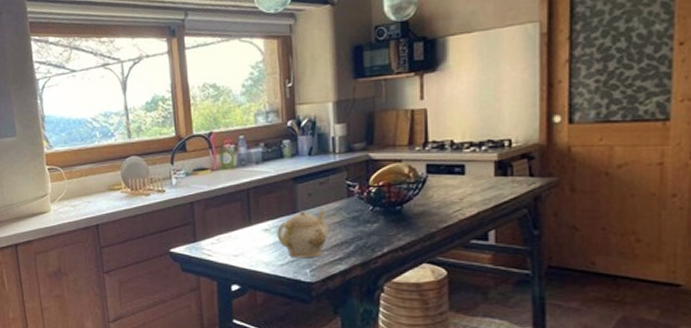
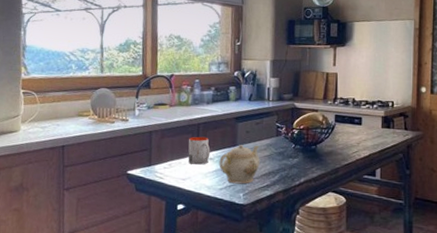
mug: none [238,204,265,238] -> present [188,136,211,165]

